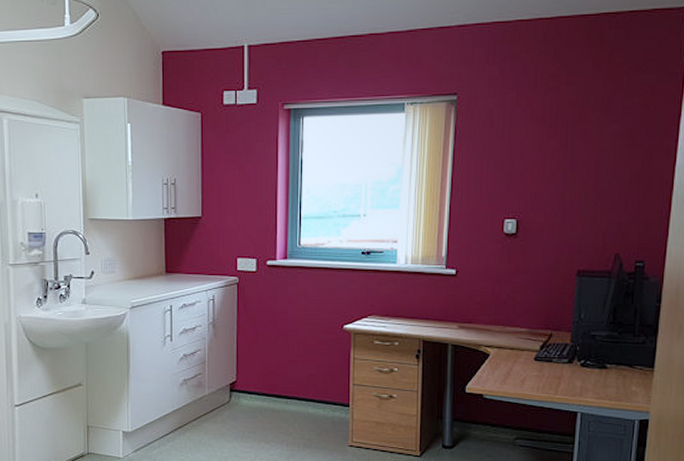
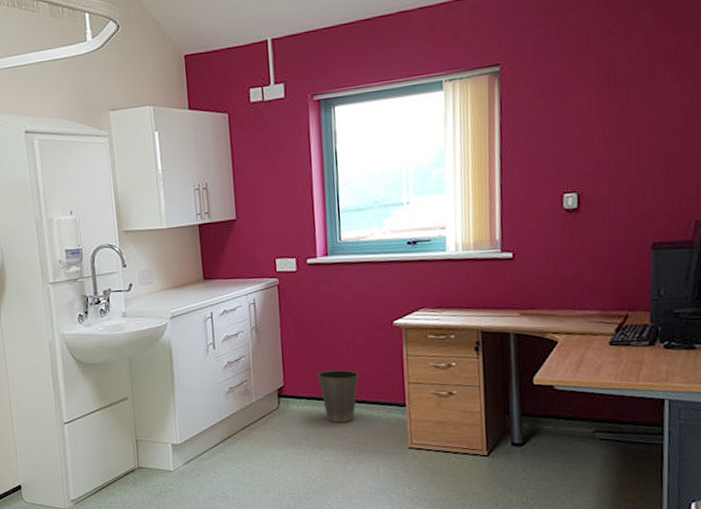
waste basket: none [269,369,309,419] -> present [317,370,359,423]

